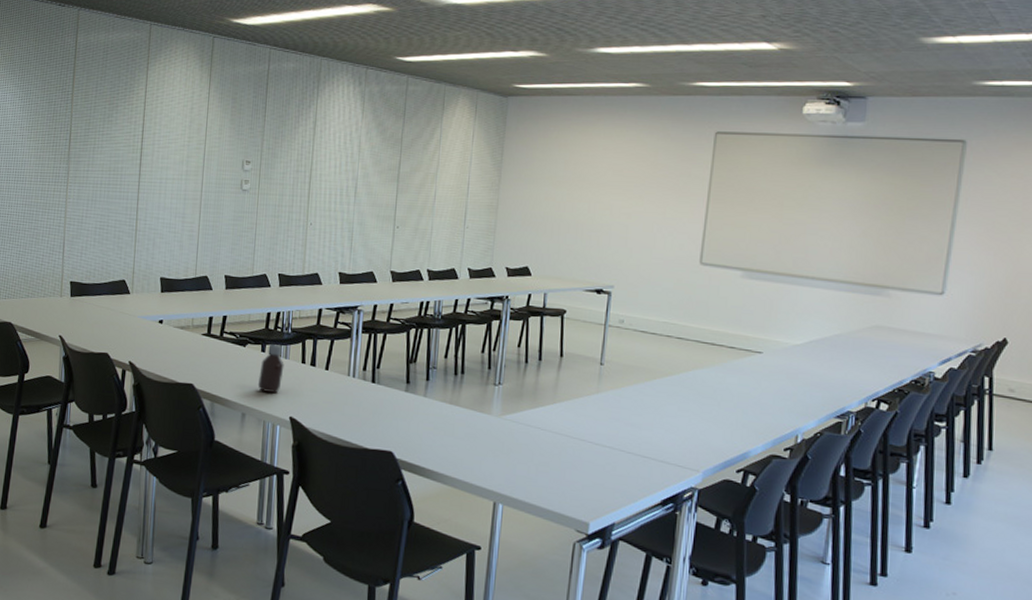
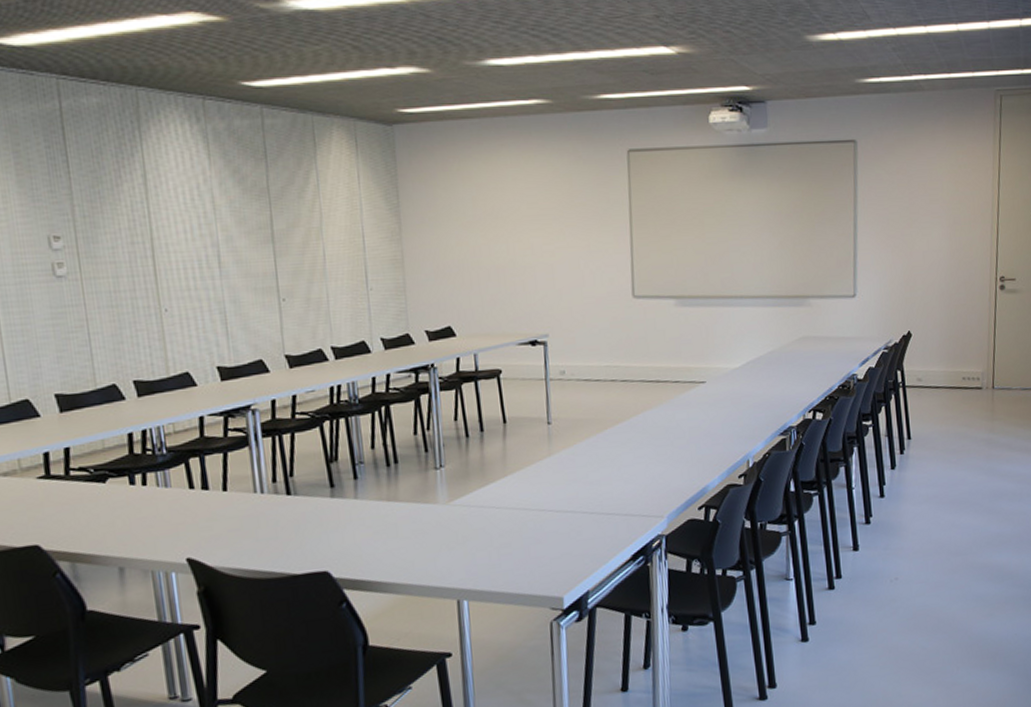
bottle: present [257,344,285,393] -> none [132,471,167,535]

